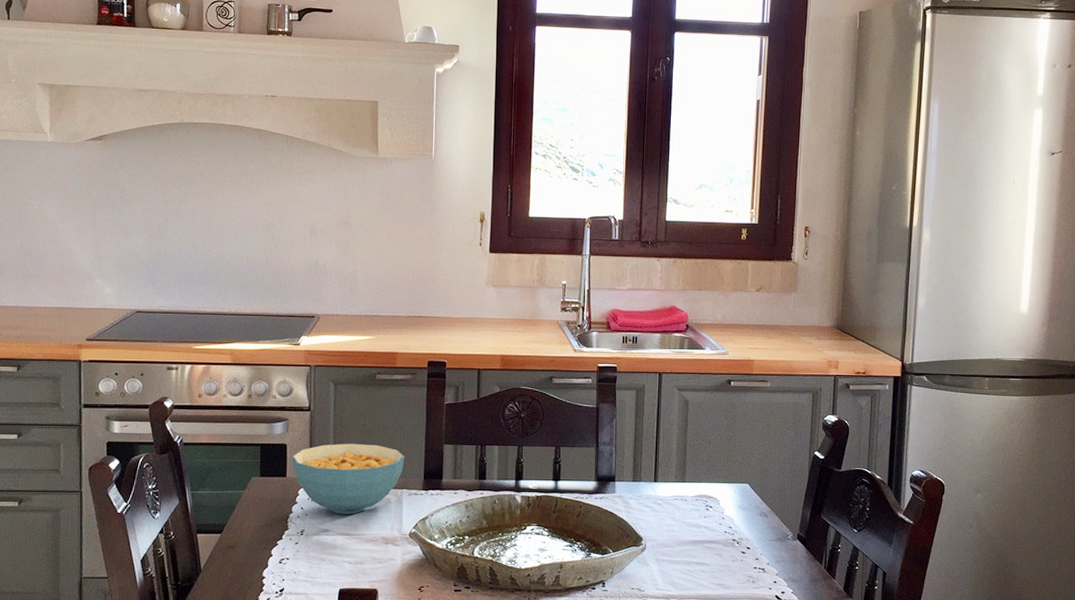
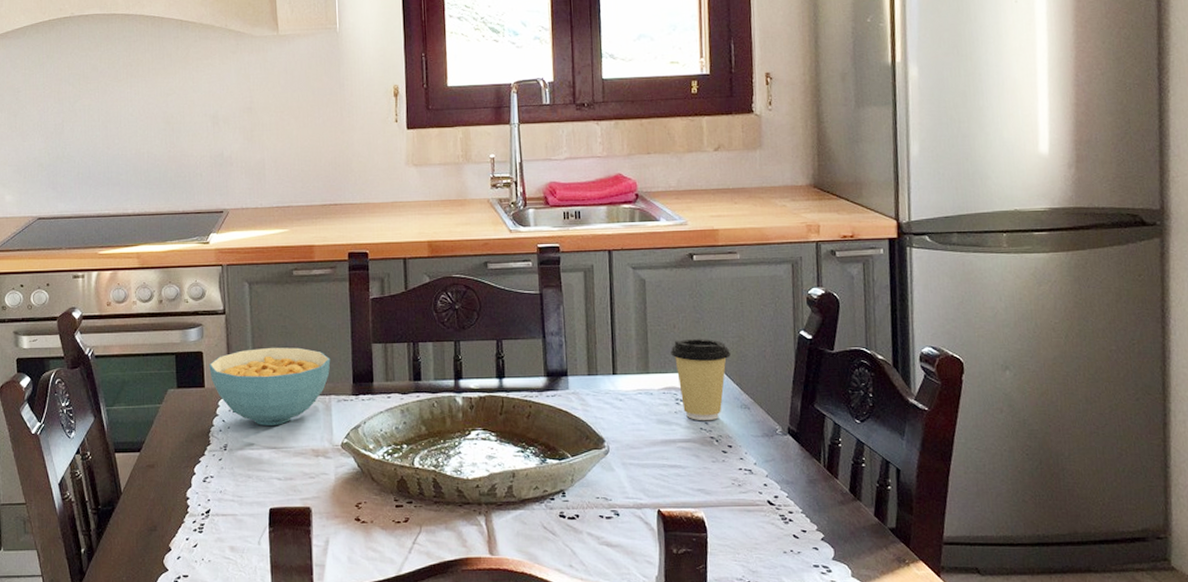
coffee cup: none [705,454,755,526] -> present [670,339,730,421]

